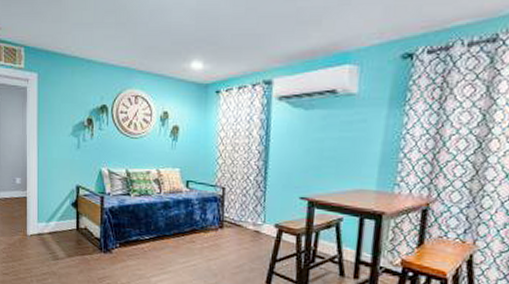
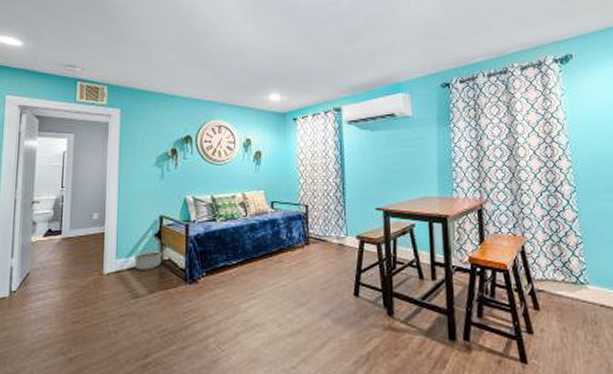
basket: none [54,203,79,236] -> present [135,235,162,270]

